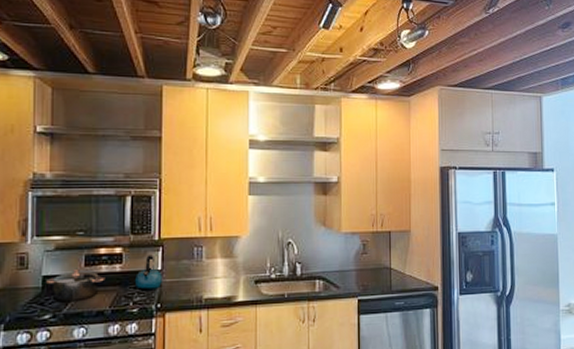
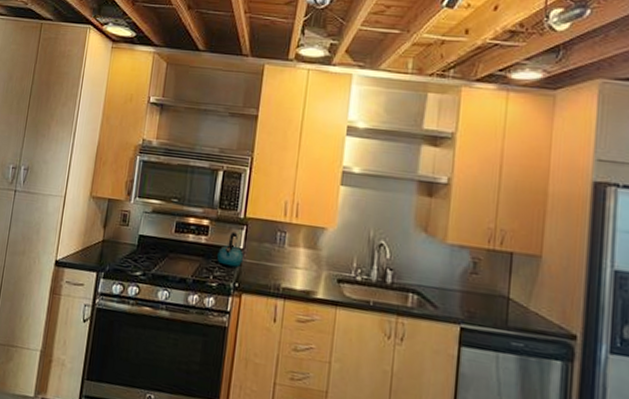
cooking pot: present [46,268,105,303] -> none [142,233,191,266]

